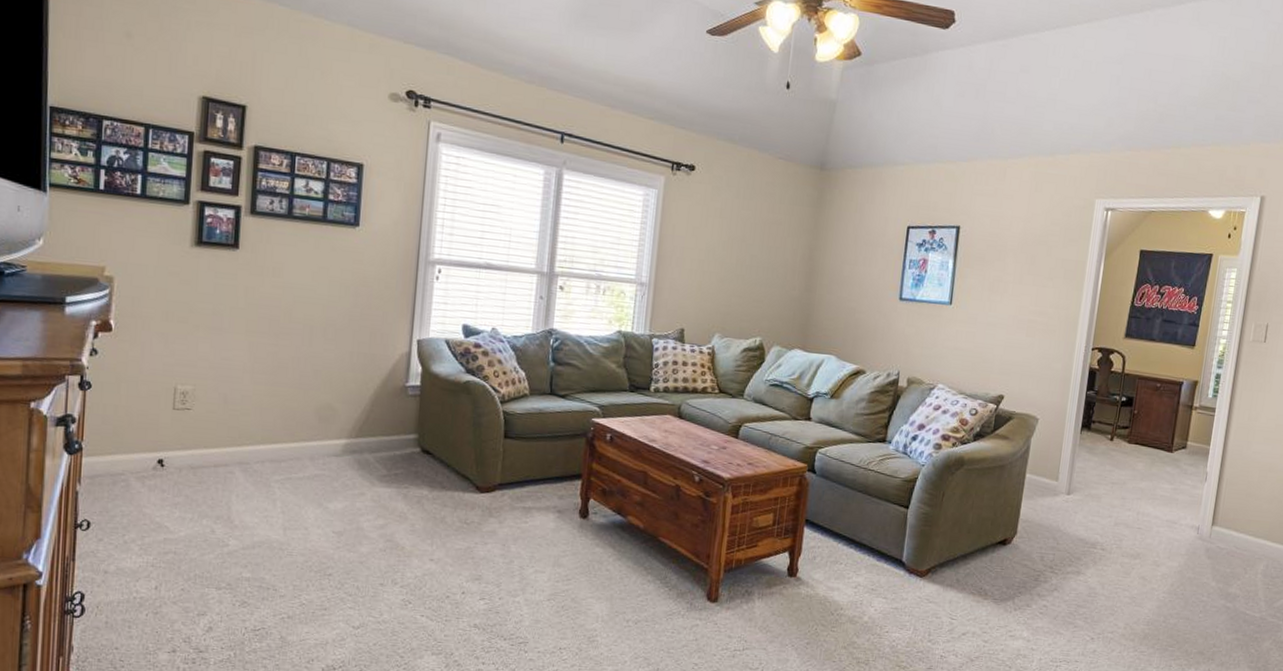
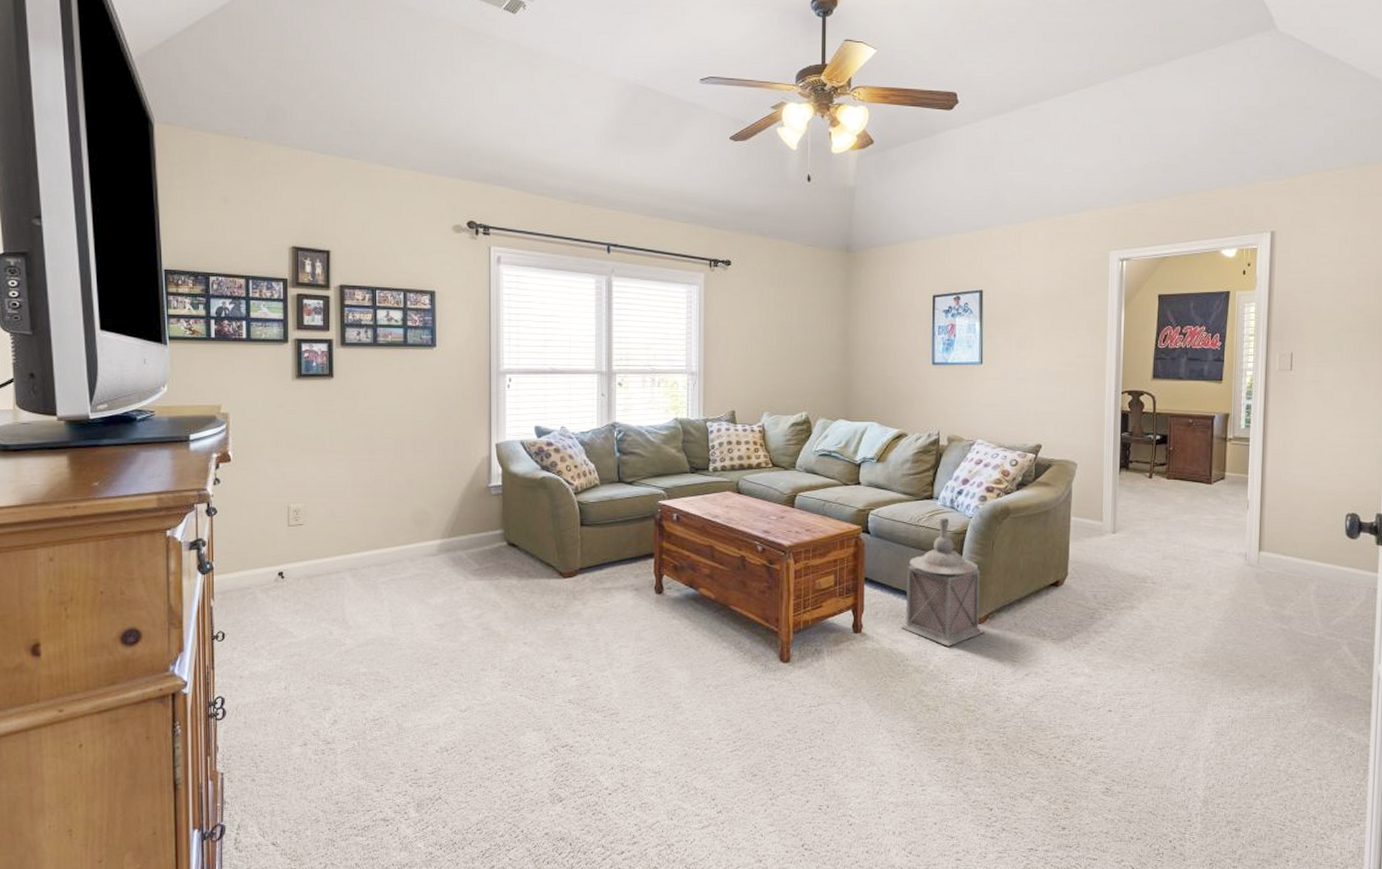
lantern: none [837,463,927,599] -> present [900,517,984,647]

